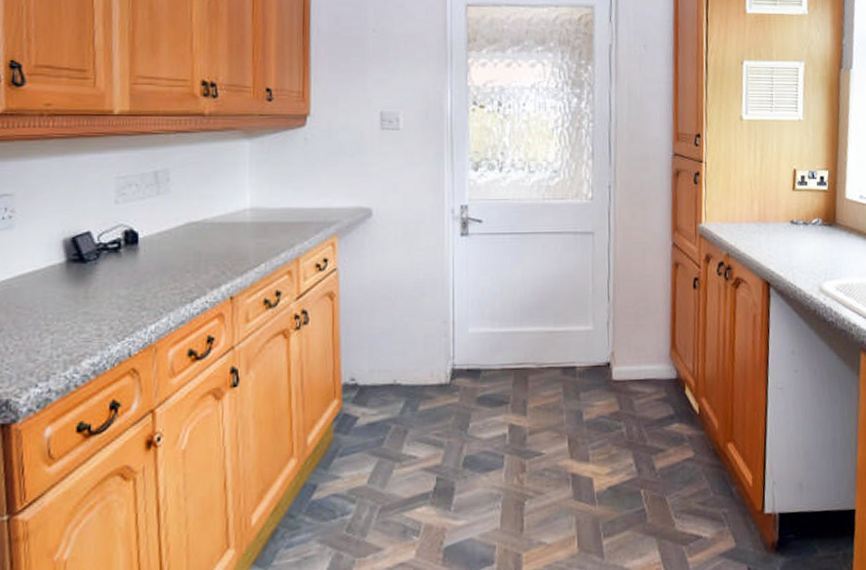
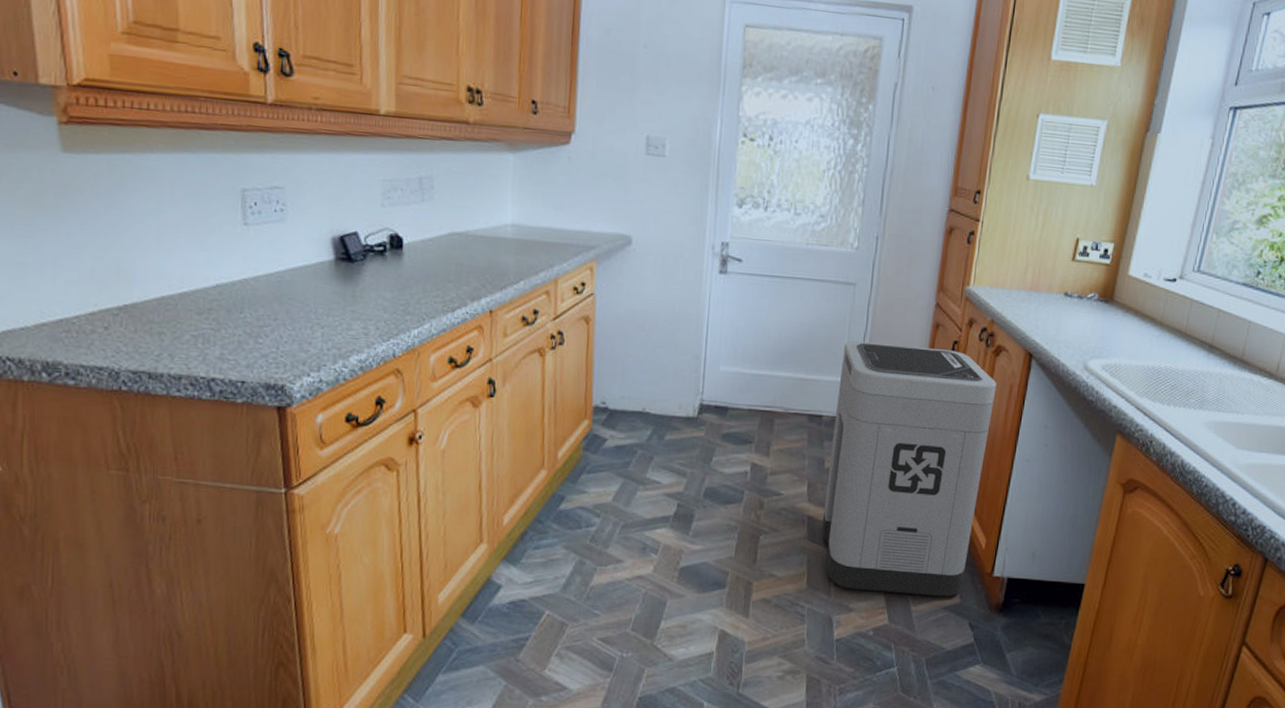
trash can: none [586,287,741,548] -> present [821,341,997,597]

